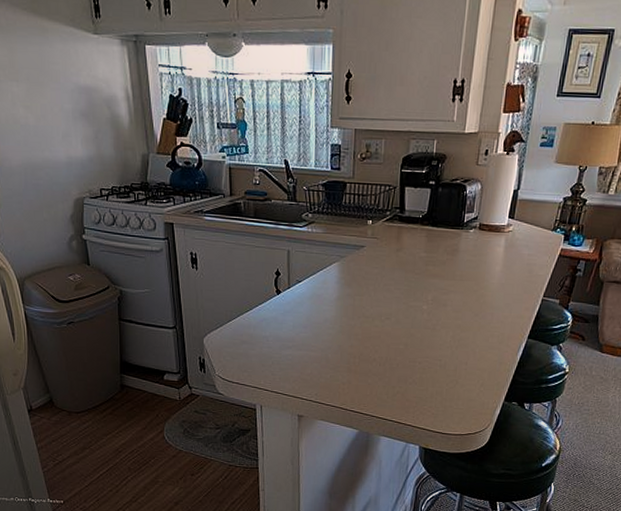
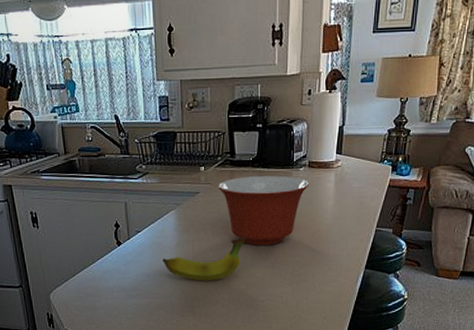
fruit: none [321,294,411,338] -> present [163,235,248,281]
mixing bowl: none [384,234,478,306] -> present [218,175,309,246]

